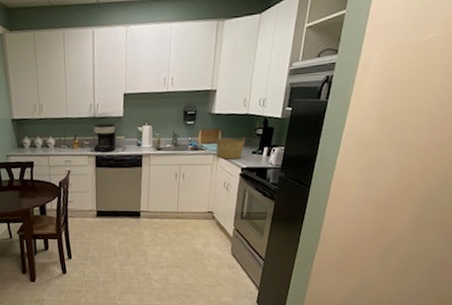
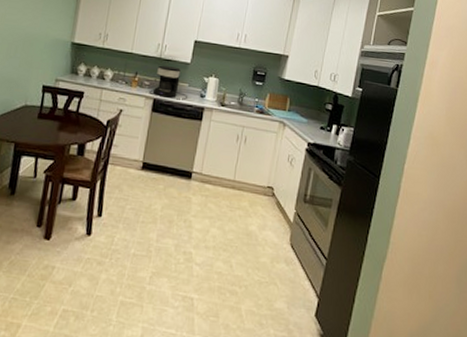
basket: present [216,136,246,160] -> none [283,104,314,133]

